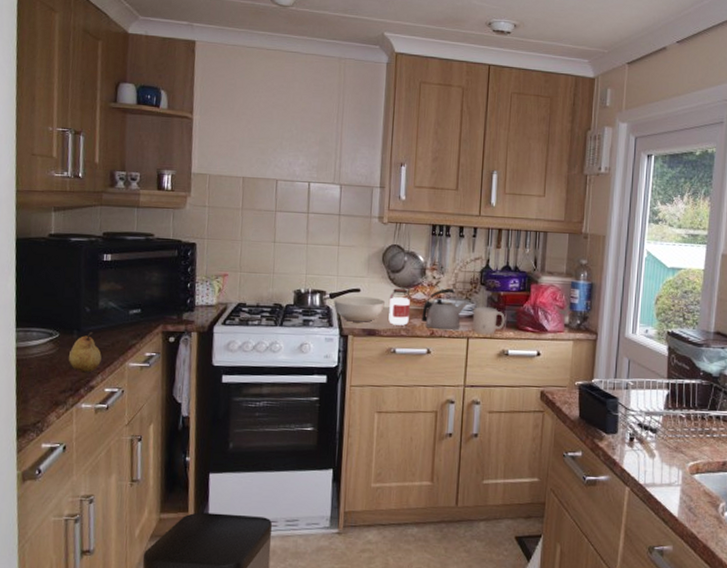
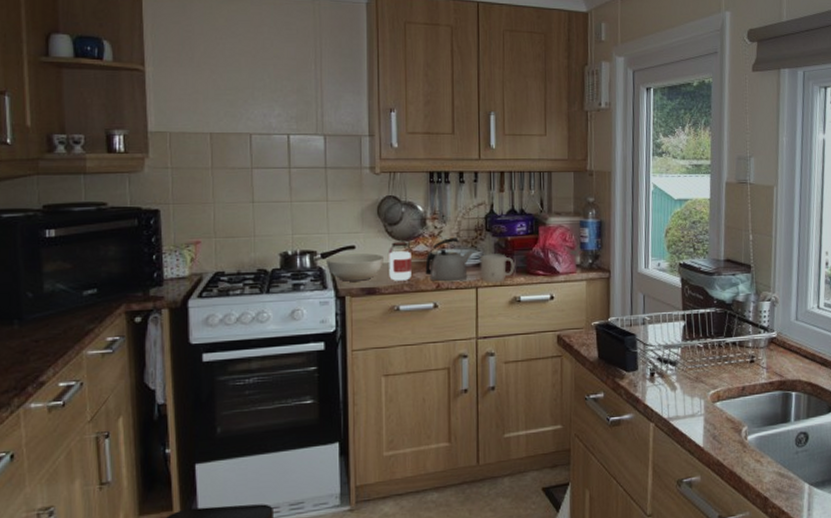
fruit: present [68,332,102,373] -> none [8,320,52,368]

